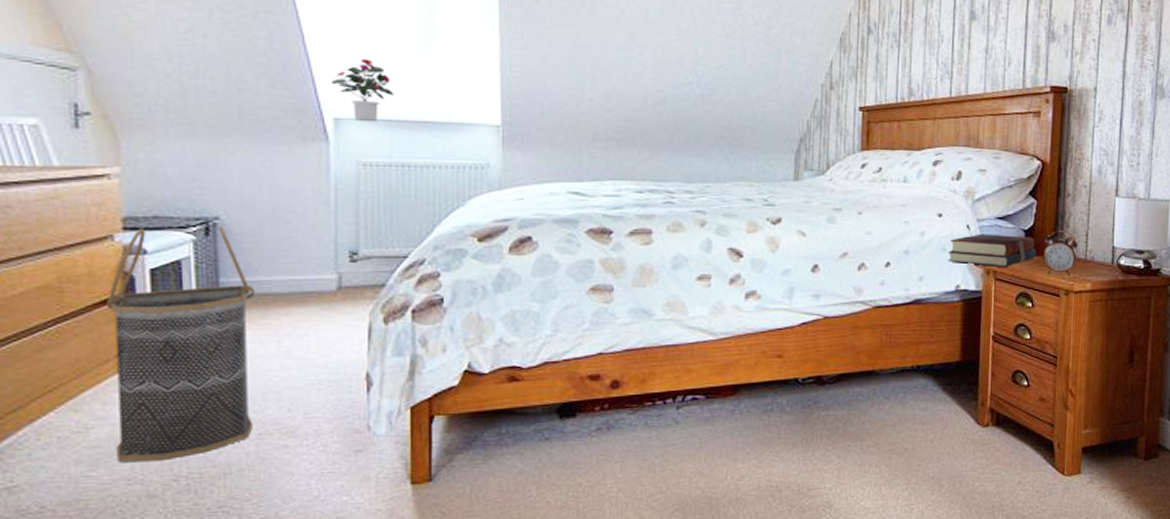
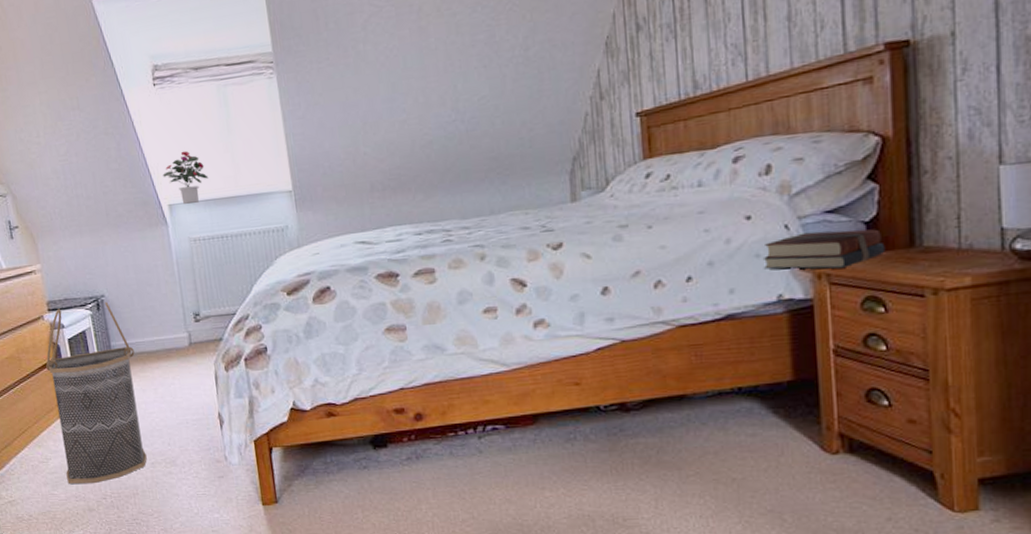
alarm clock: present [1043,230,1079,276] -> none [895,216,947,272]

